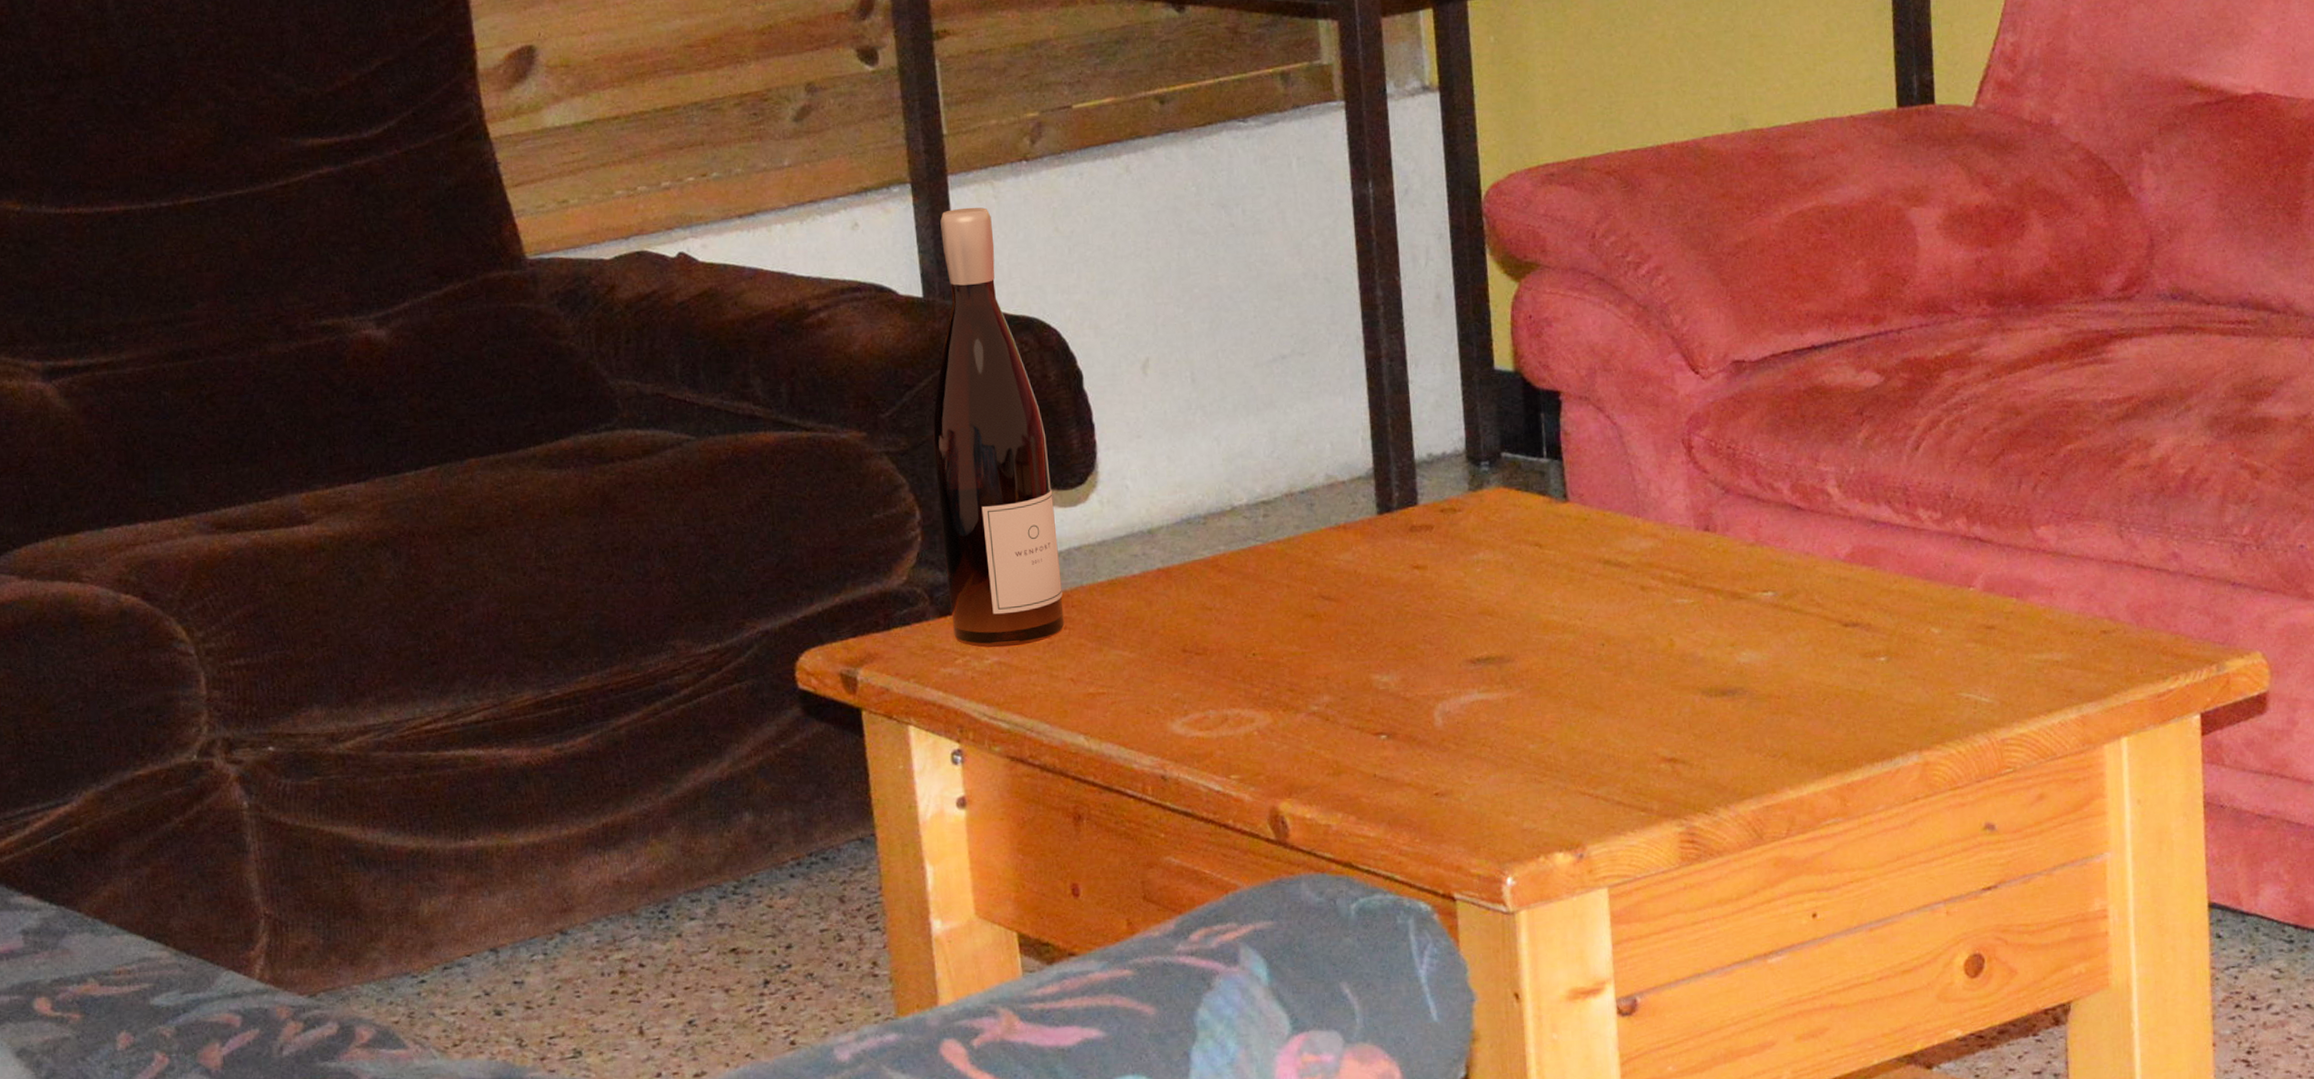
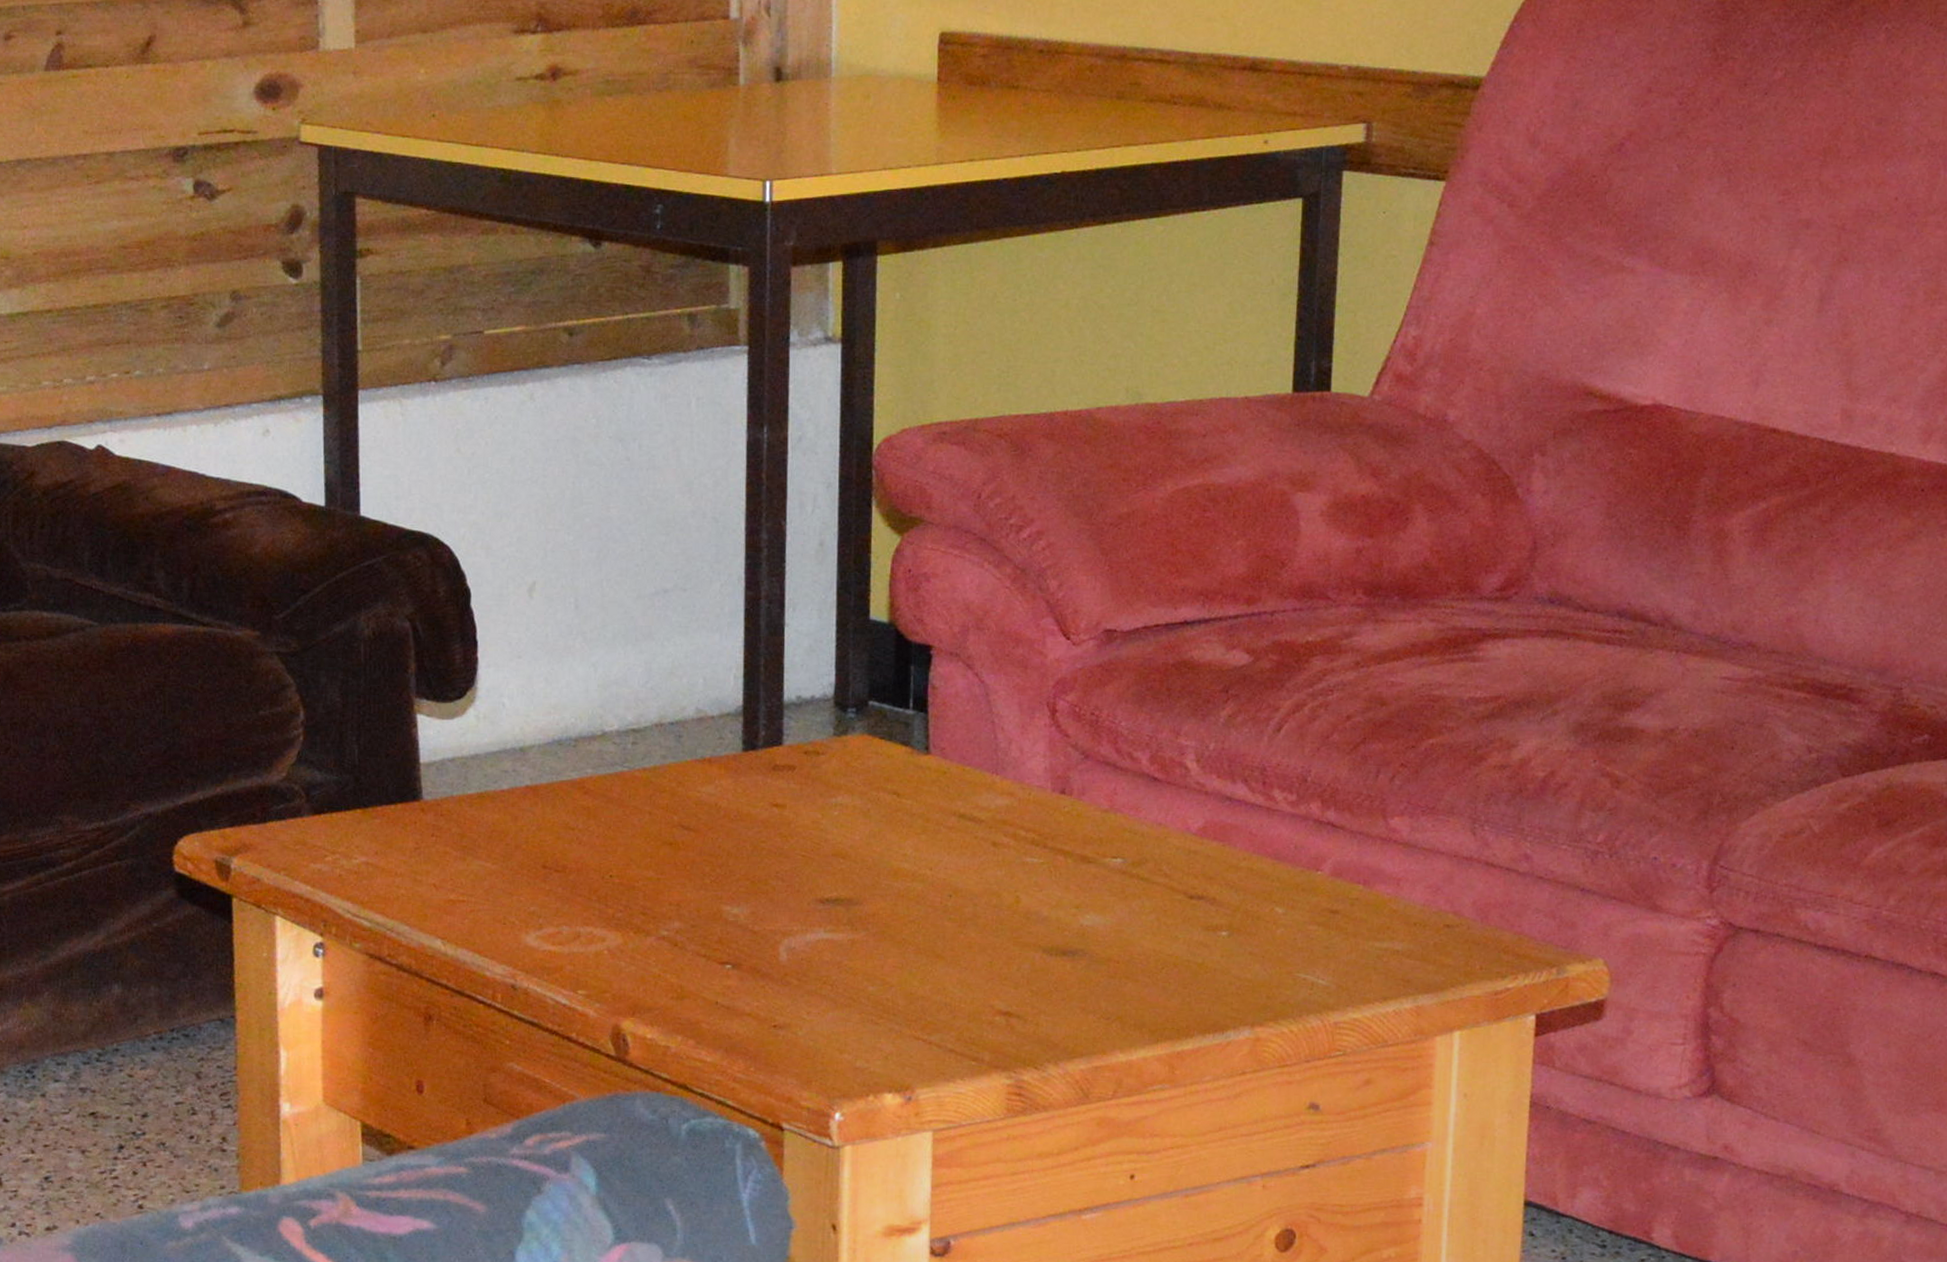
bottle: present [932,207,1065,648] -> none [322,422,433,849]

